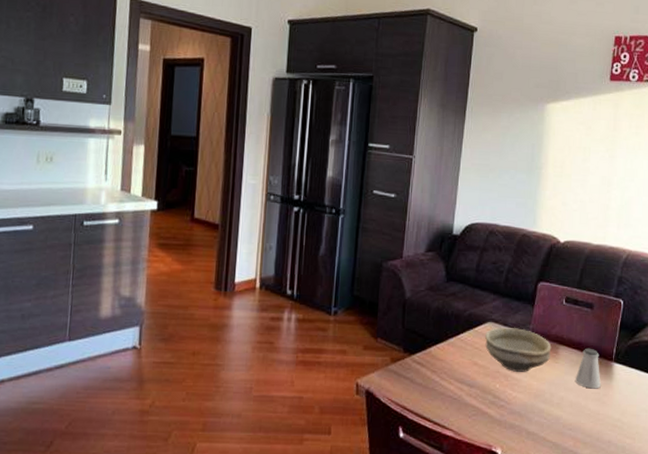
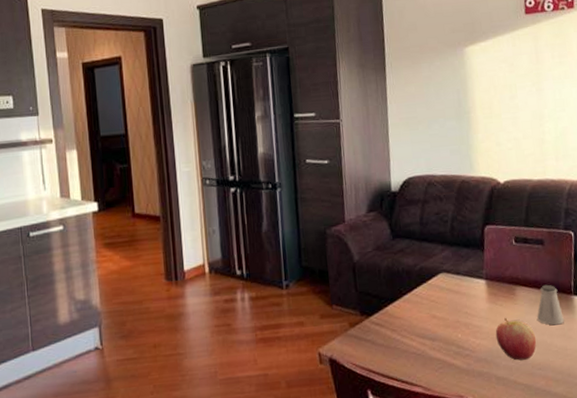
bowl: present [485,327,552,372] -> none [439,275,509,319]
apple: none [532,375,572,419] -> present [495,318,537,361]

